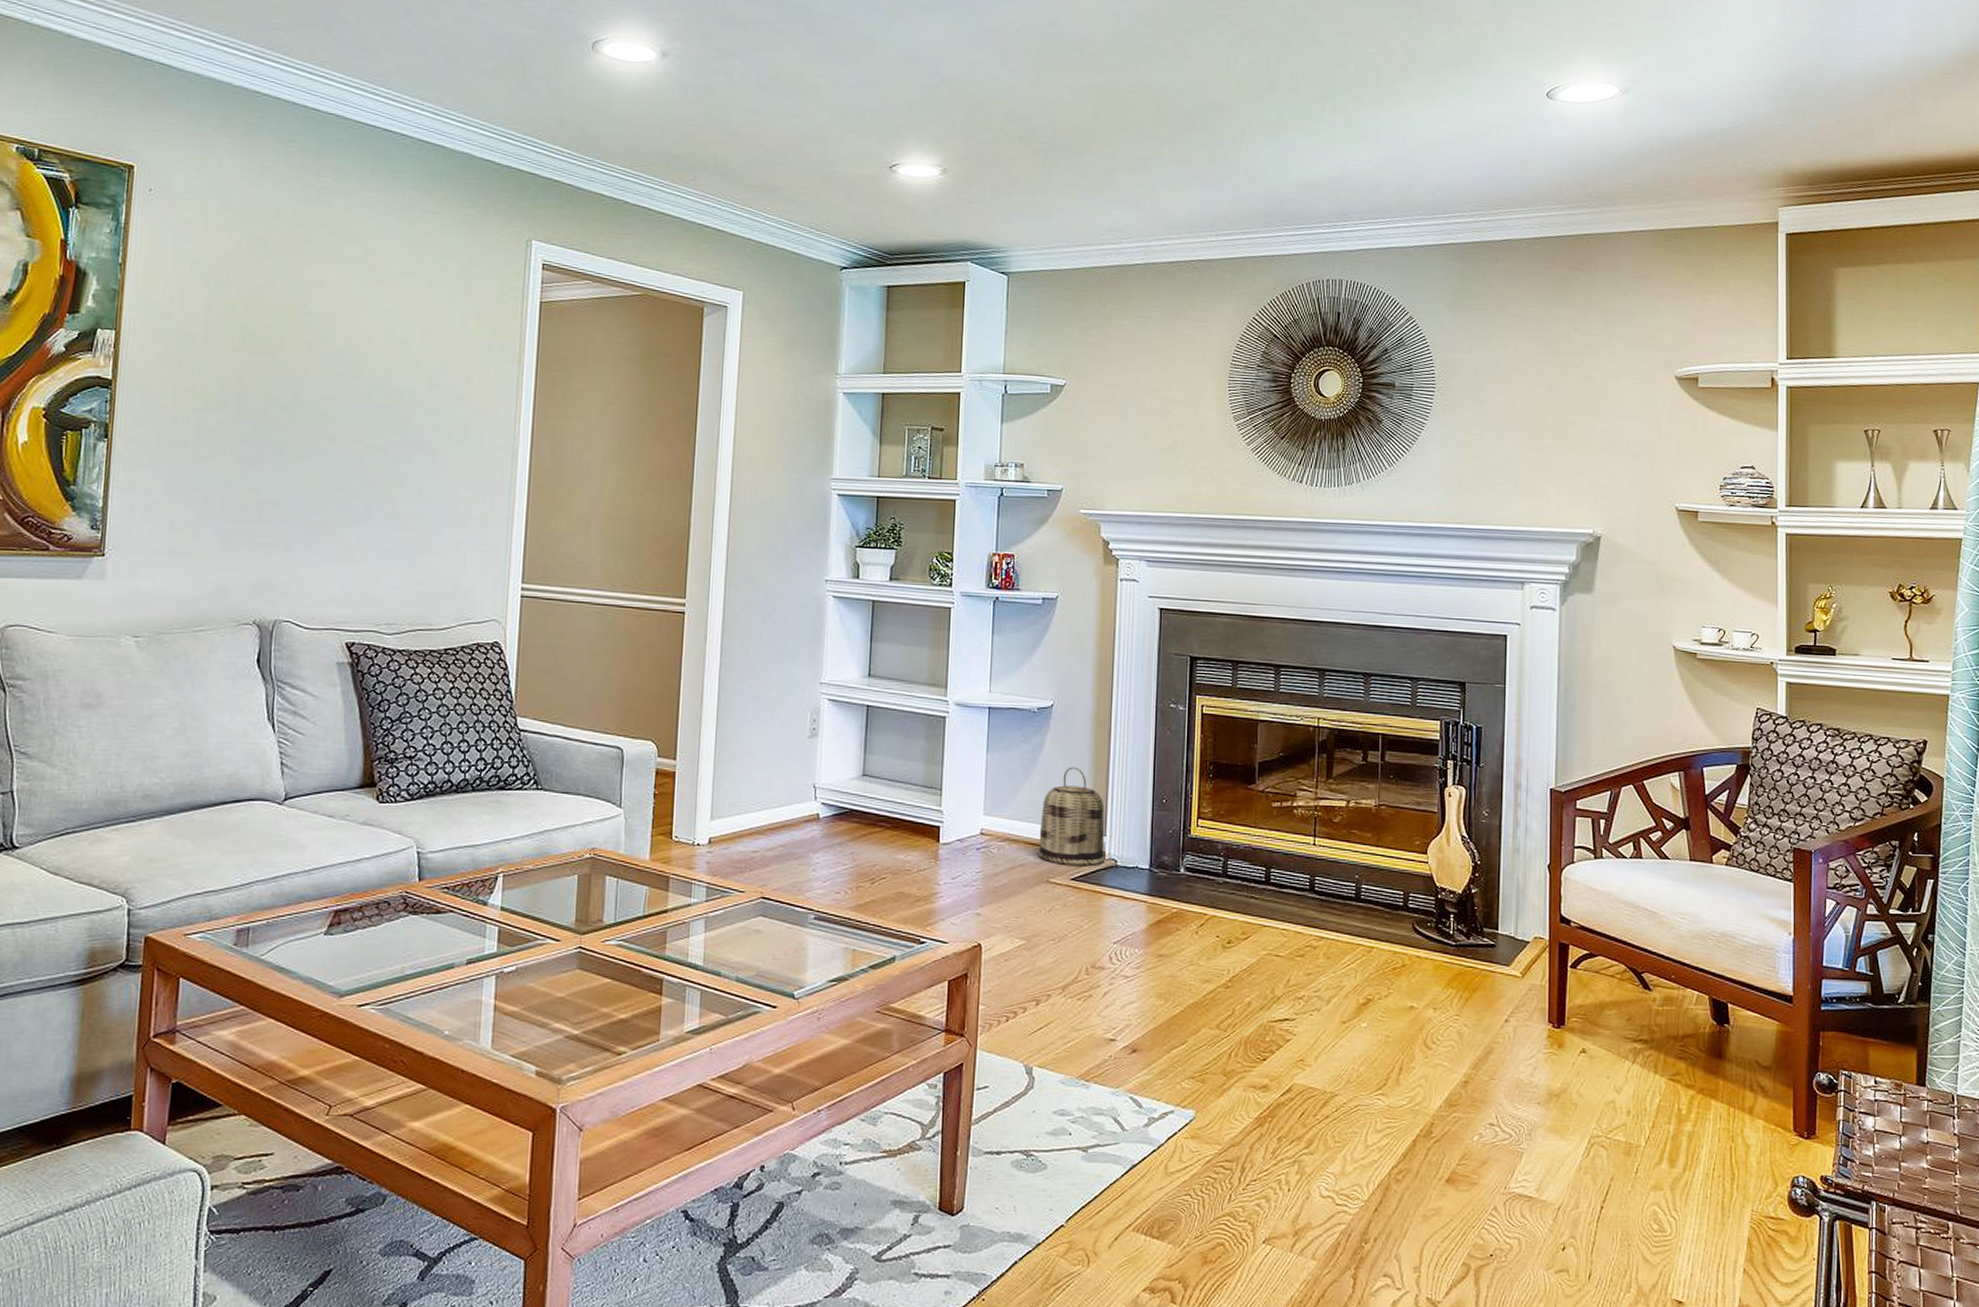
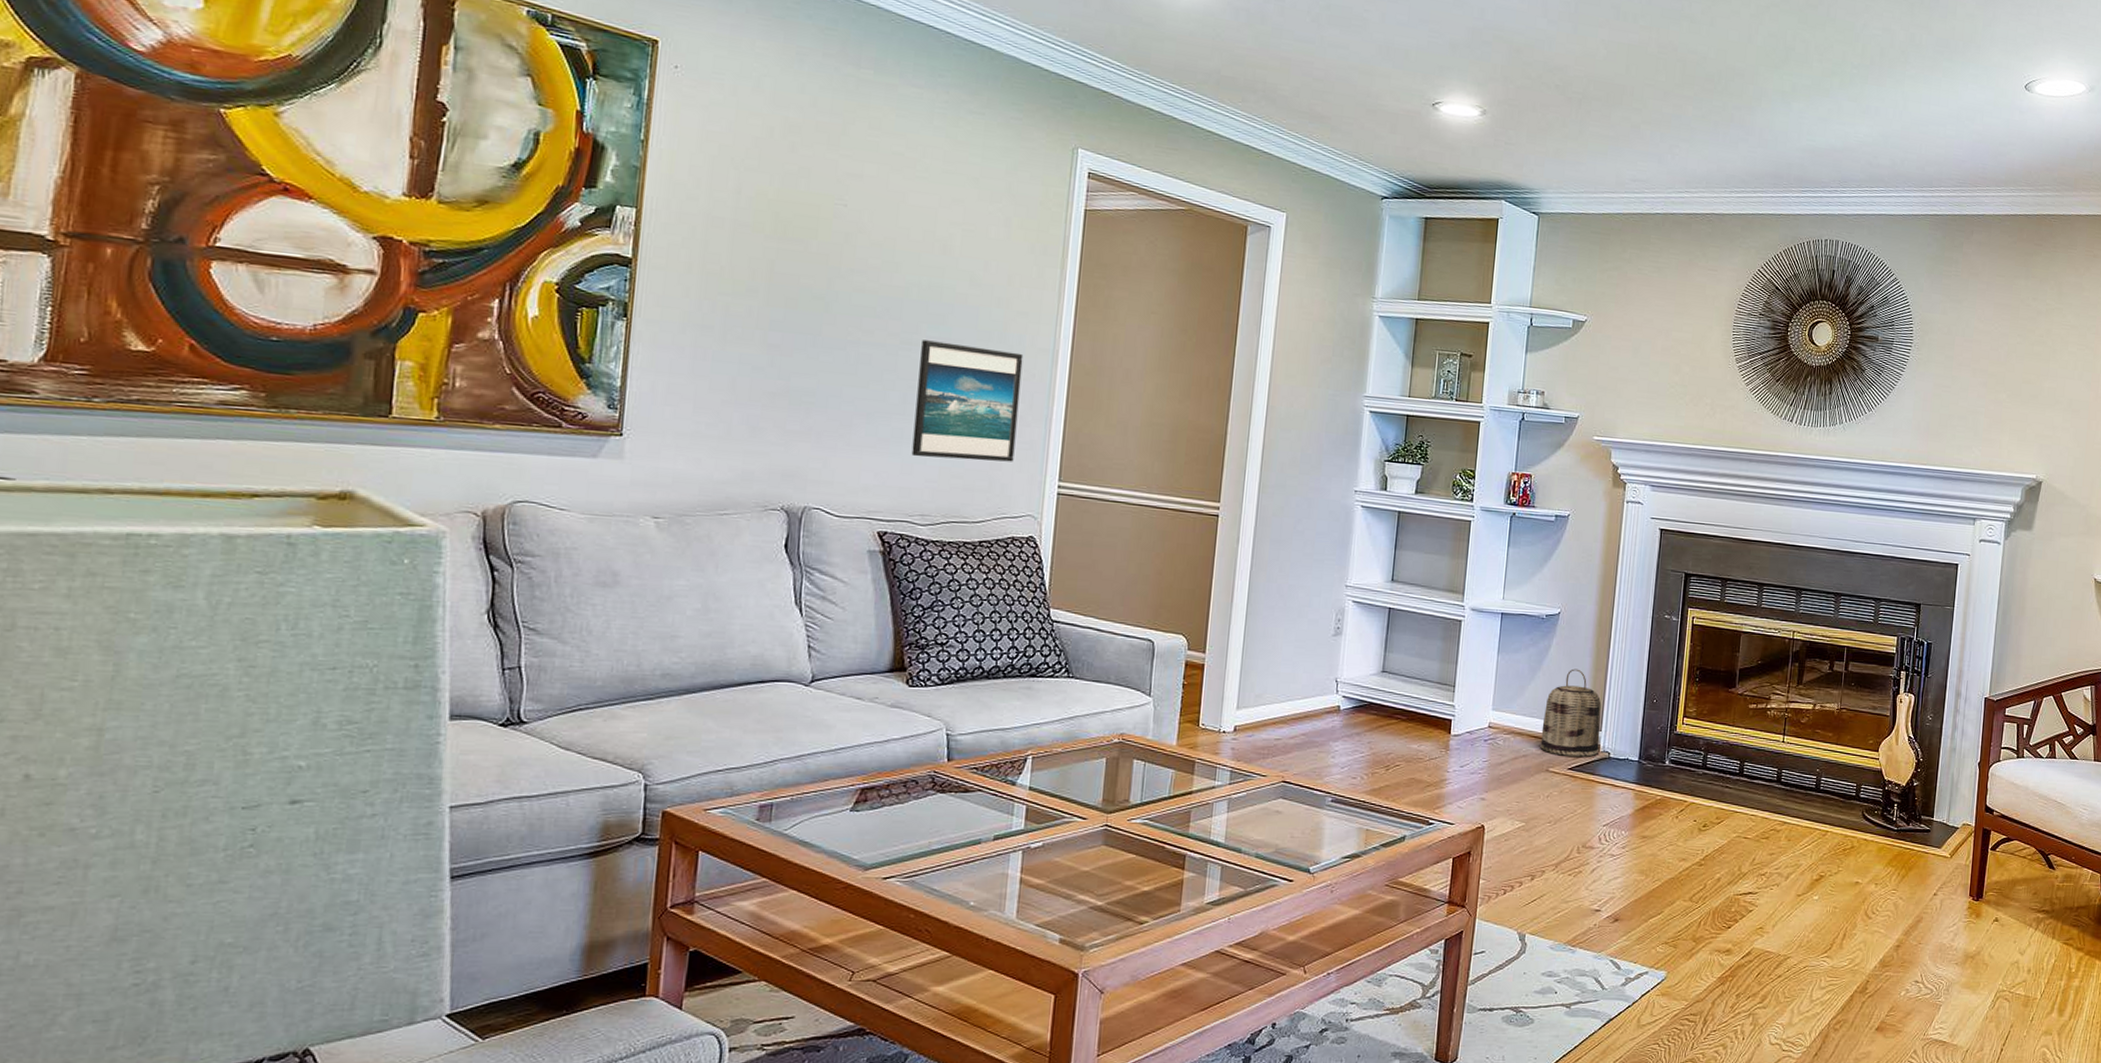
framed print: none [377,444,484,566] -> present [911,340,1024,462]

